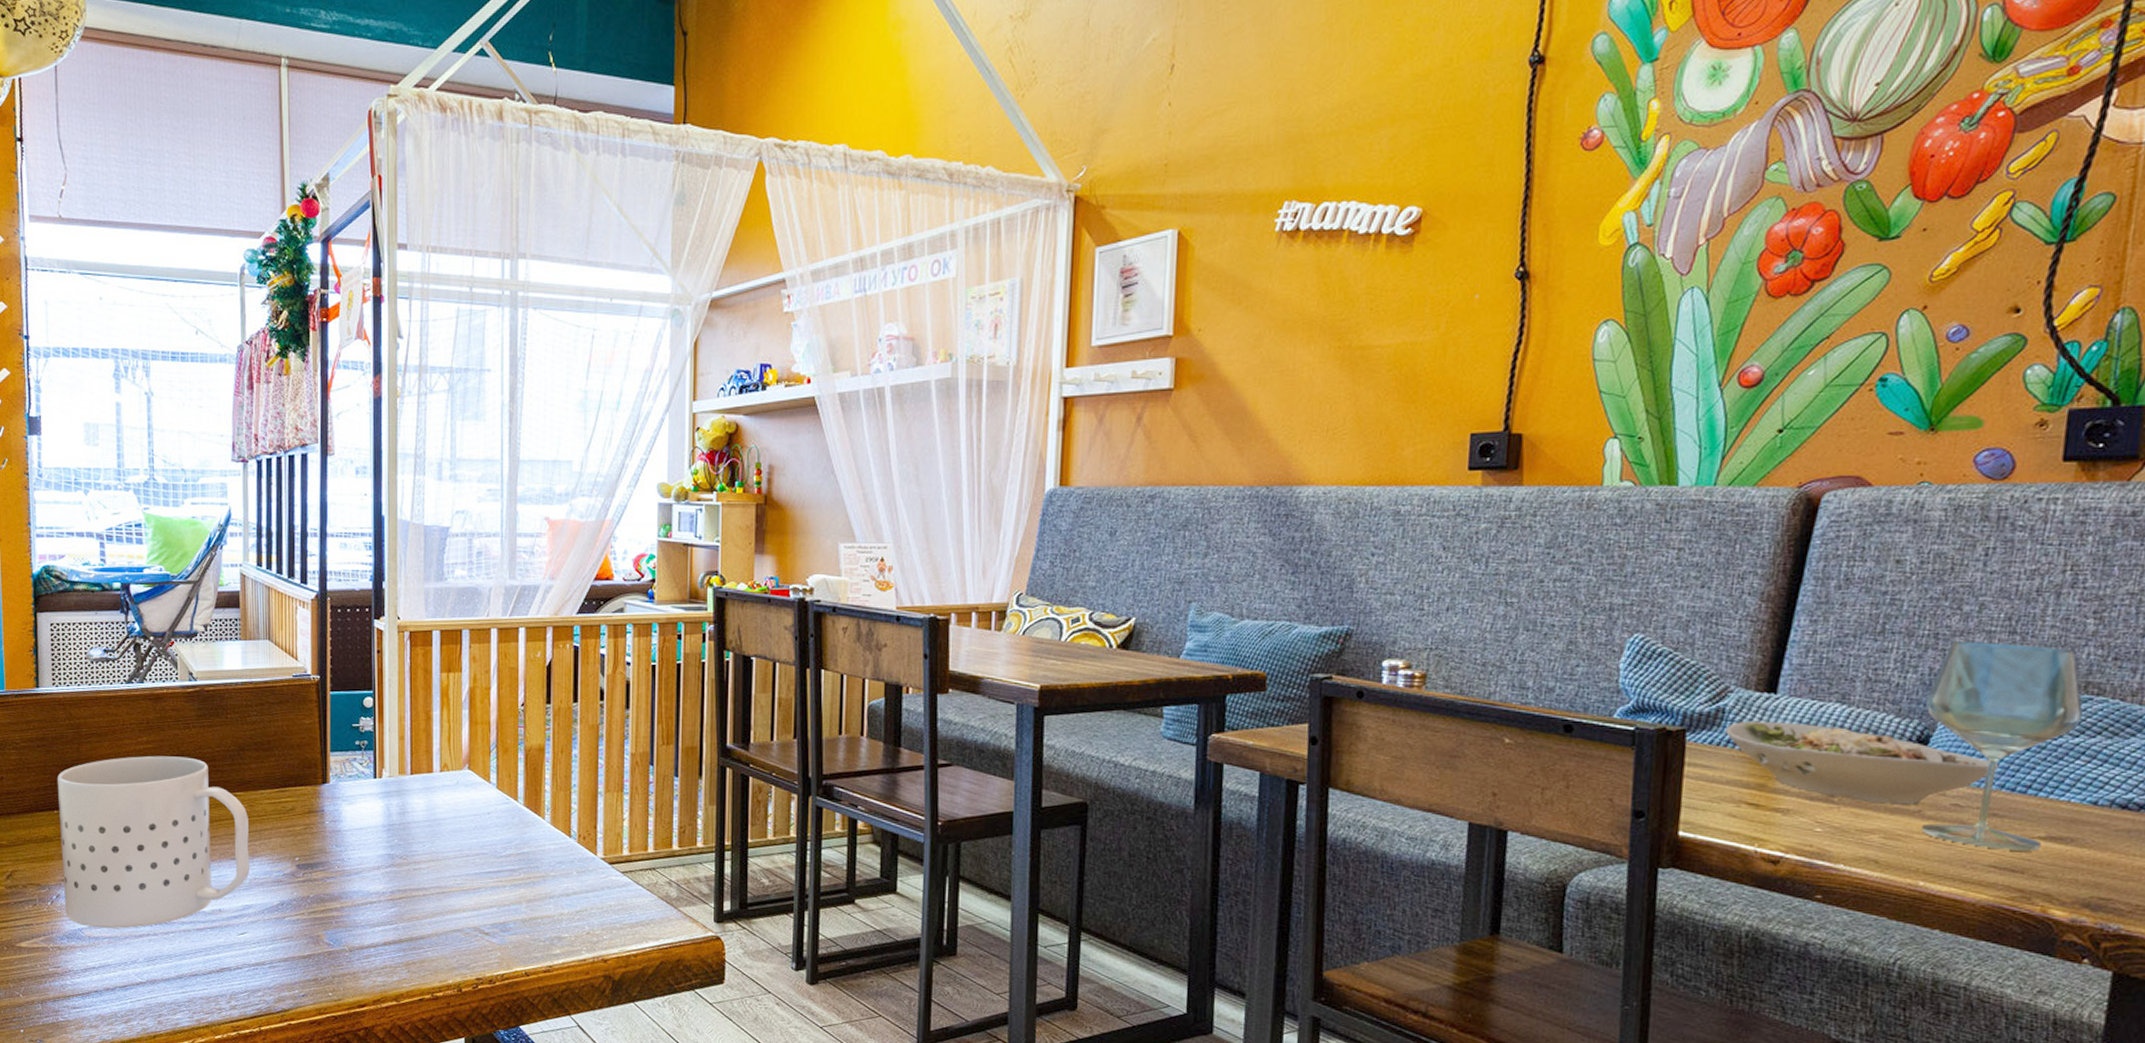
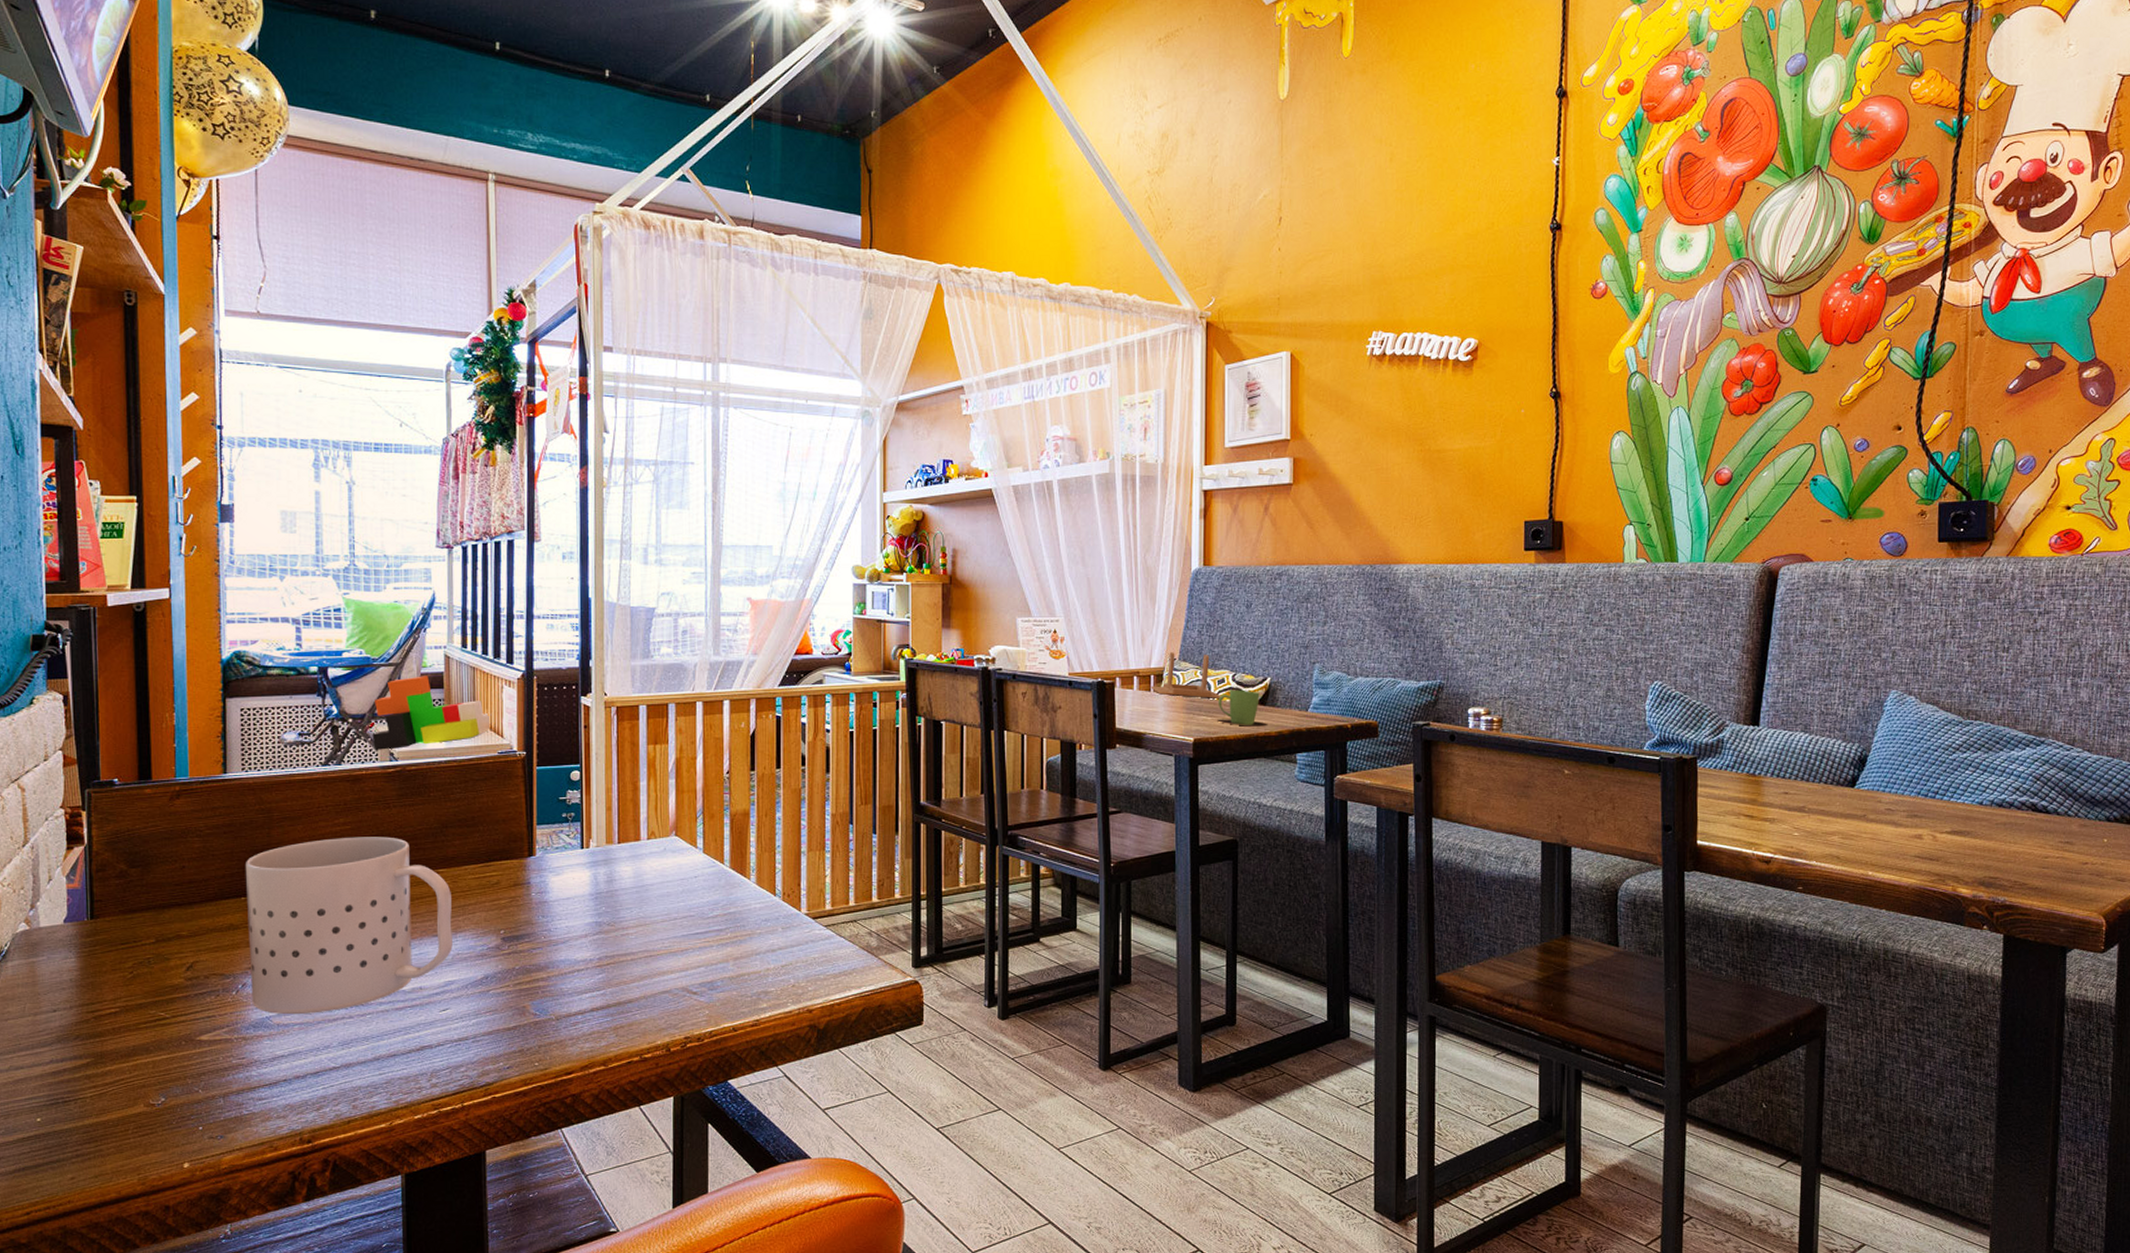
toy blocks: none [172,594,287,670] -> present [372,676,492,751]
napkin holder: none [991,586,1075,640] -> present [1151,652,1221,698]
cup: none [1067,630,1131,674] -> present [1216,689,1268,727]
salad: present [1726,721,1999,807] -> none [1725,748,1915,812]
wine glass: present [1920,641,2083,851] -> none [1862,681,1967,843]

